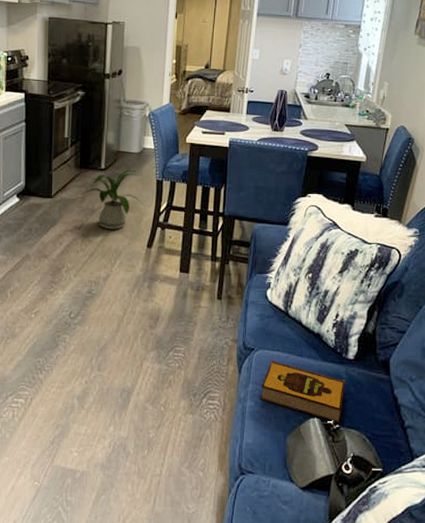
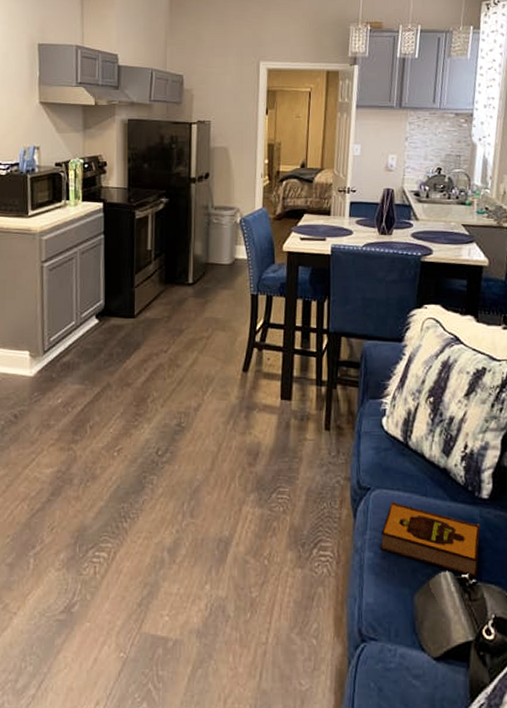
house plant: present [80,169,144,230] -> none [166,283,238,352]

